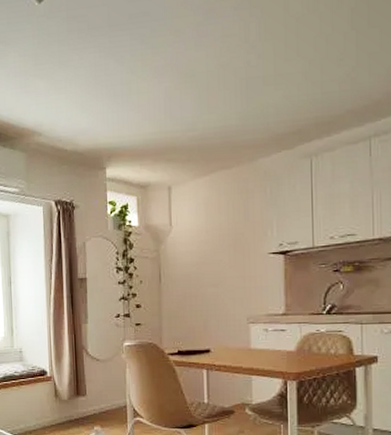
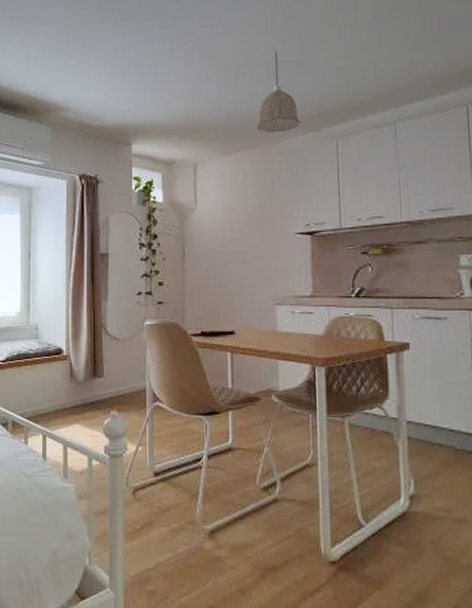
pendant lamp: none [231,66,274,153] -> present [257,51,300,133]

